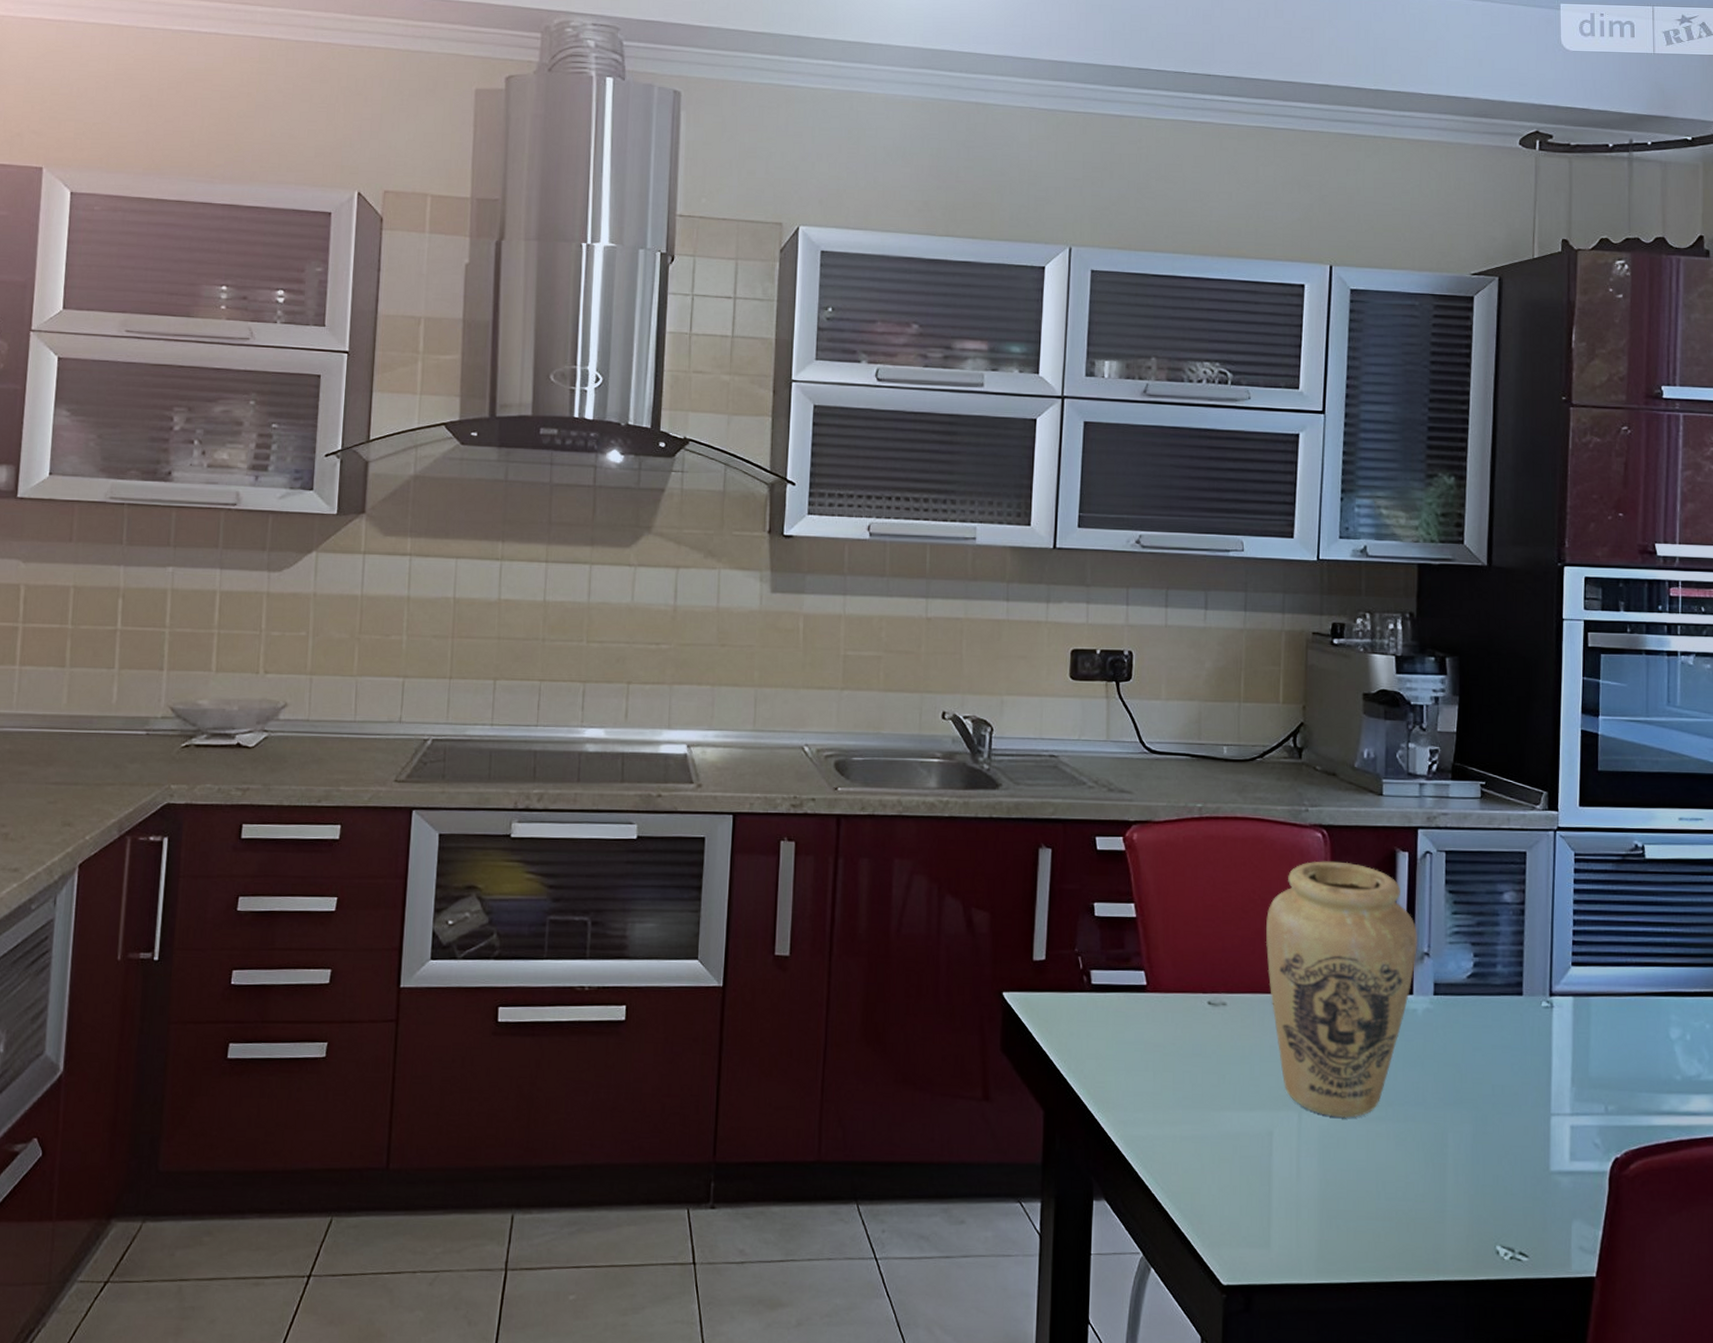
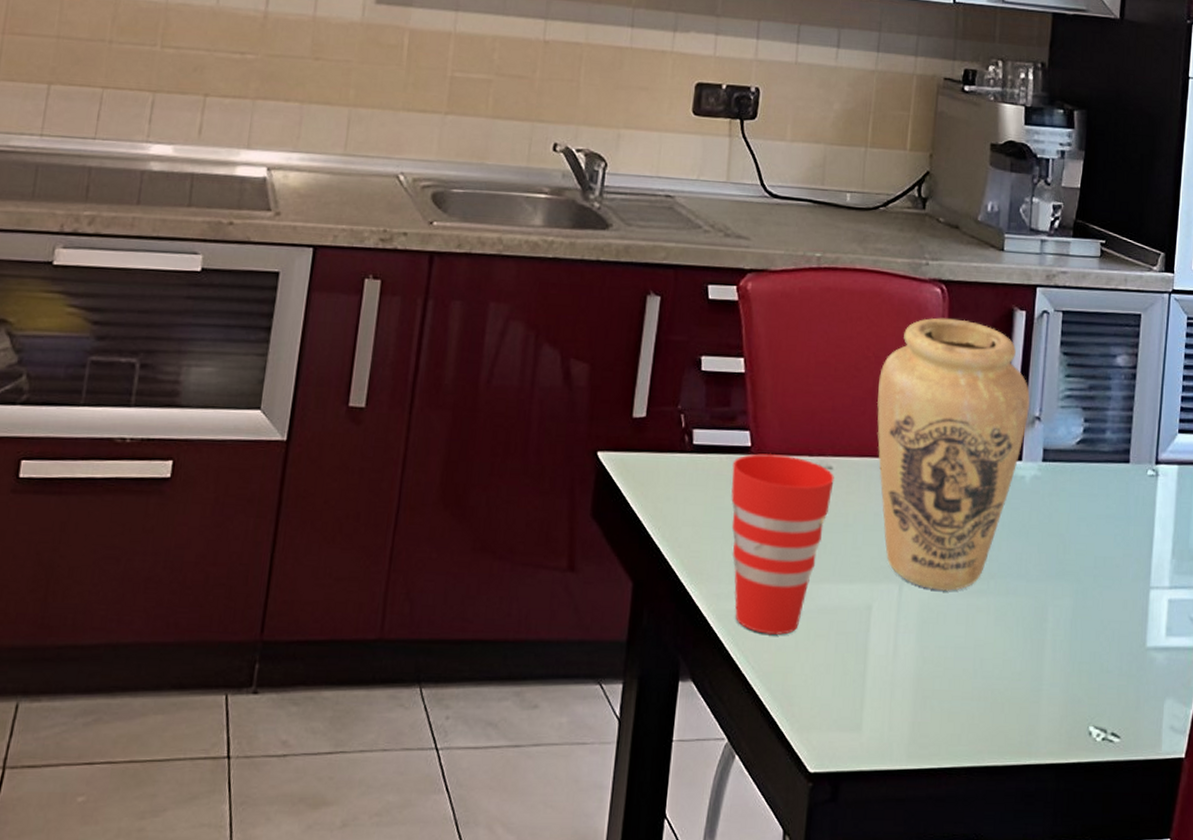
cup: none [1130,991,1229,1159] -> present [731,453,834,636]

